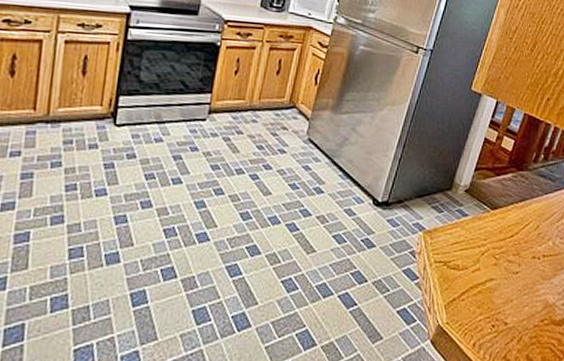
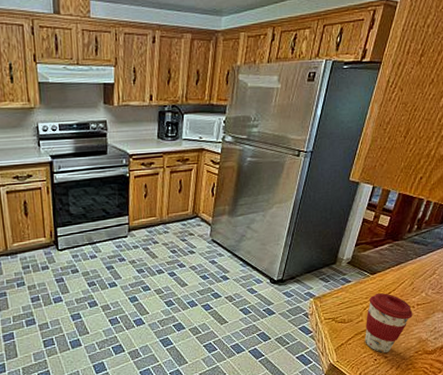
coffee cup: none [481,235,538,317] -> present [365,293,413,353]

